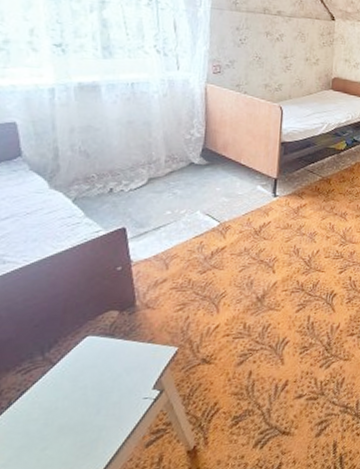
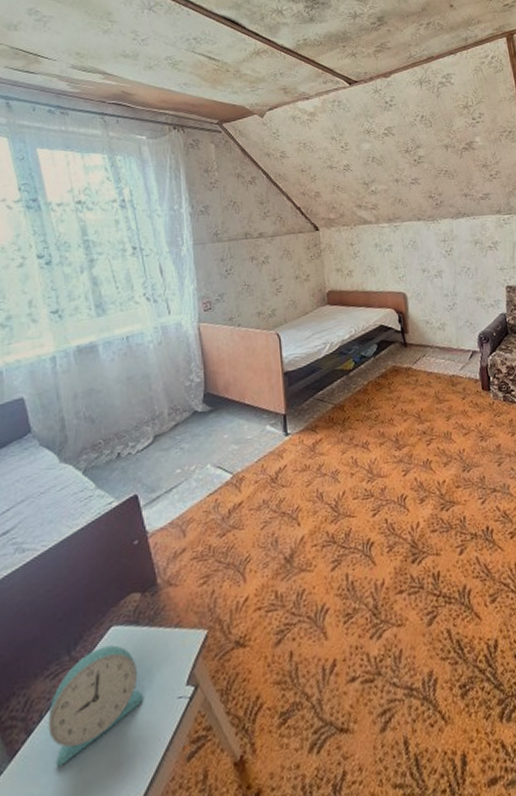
alarm clock: none [16,351,112,444] -> present [48,645,144,767]

